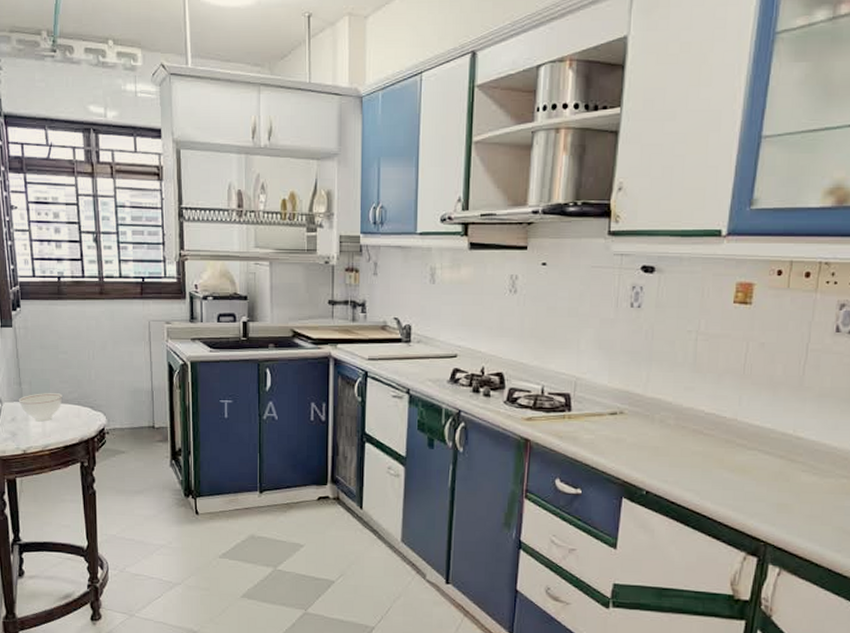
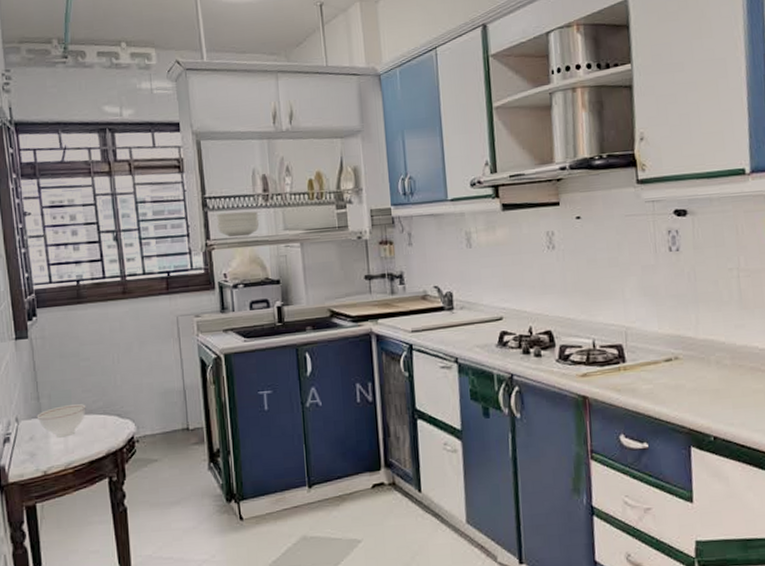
bowl: none [190,224,231,250] -> present [215,211,259,238]

